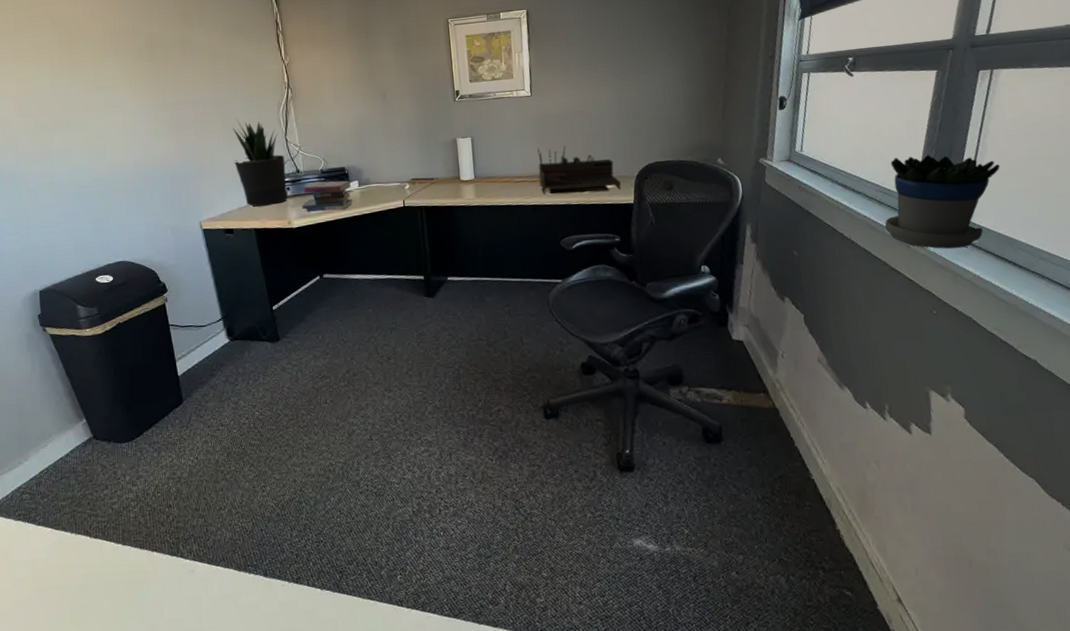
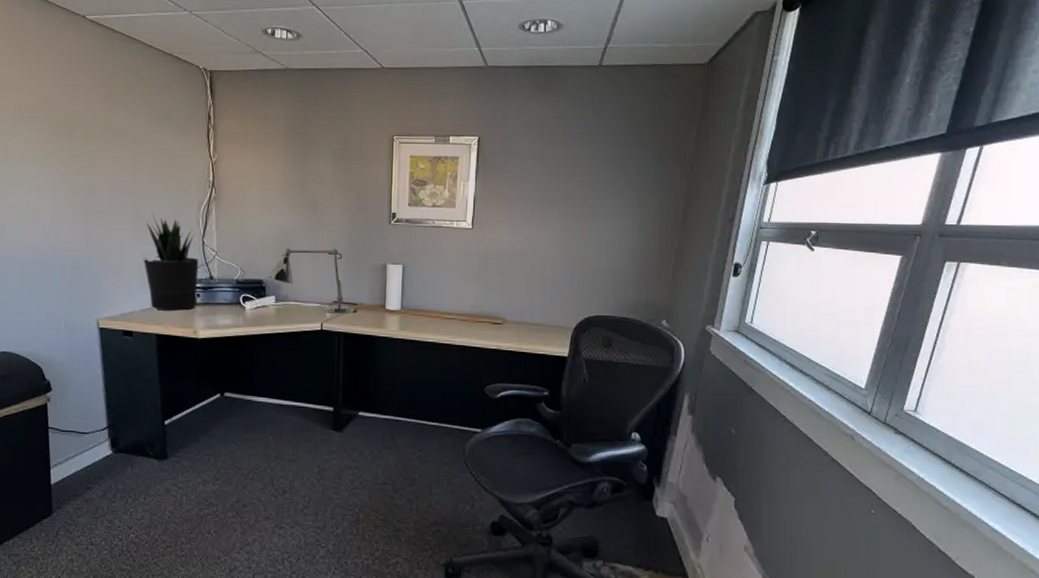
books: present [302,180,353,212] -> none [211,292,268,325]
desk lamp: none [348,130,435,192] -> present [266,247,357,315]
desk organizer: present [537,146,622,194] -> none [470,284,558,340]
flowerpot: present [884,155,1000,250] -> none [830,343,957,447]

